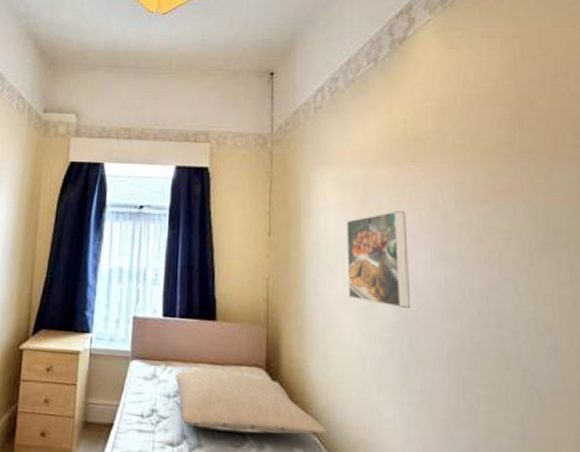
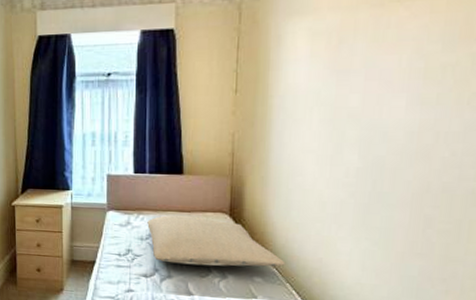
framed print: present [347,211,410,308] -> none [314,57,384,154]

